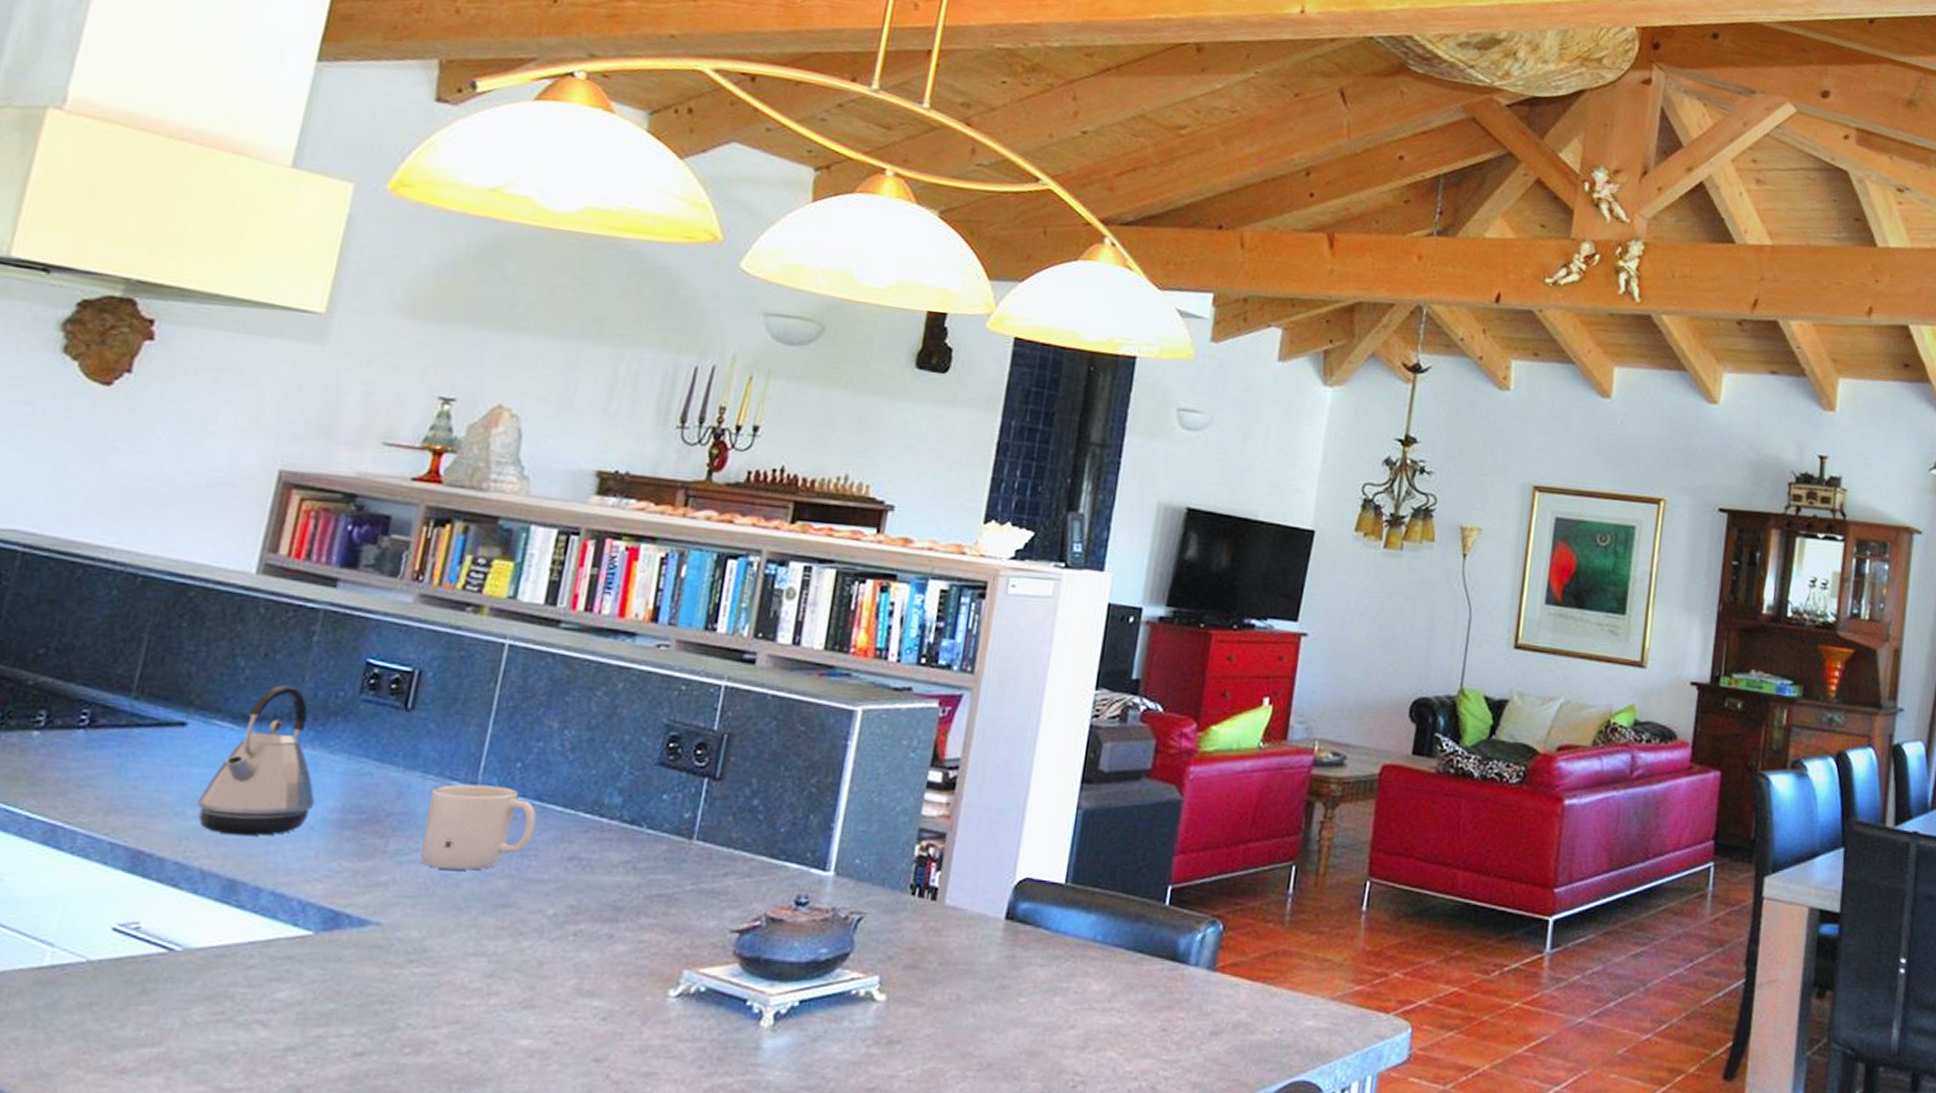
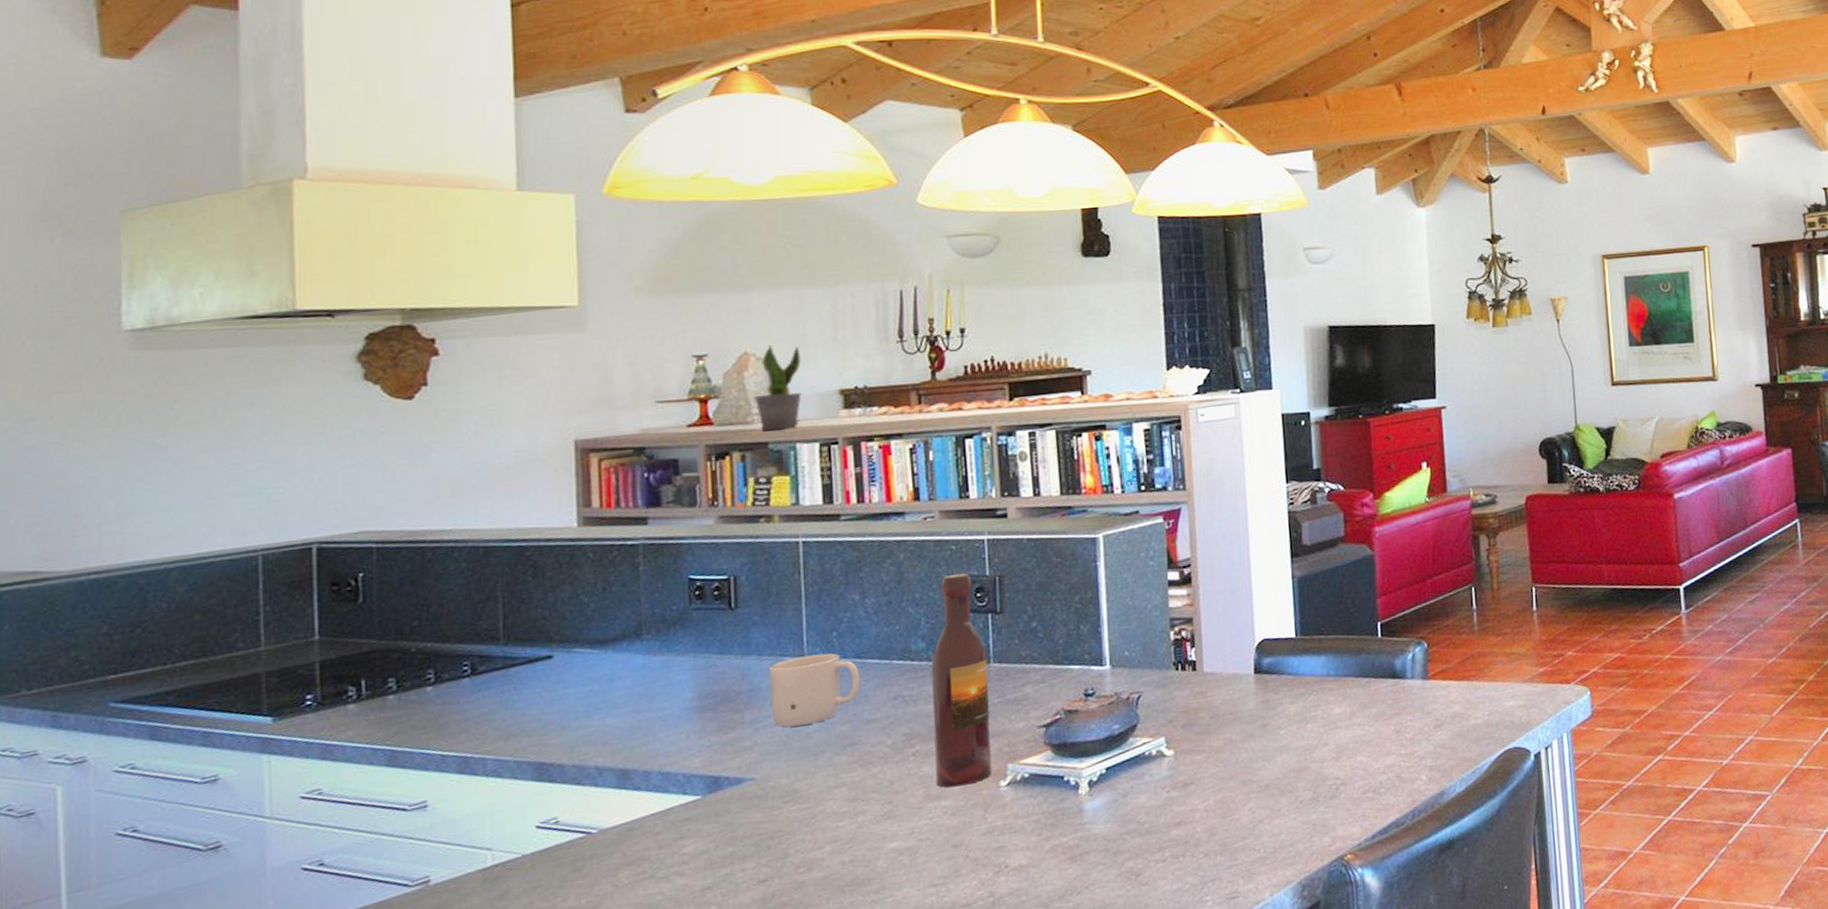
kettle: present [197,685,316,836] -> none [579,609,676,736]
potted plant: none [495,402,563,507] -> present [755,345,802,433]
wine bottle: none [592,720,695,986] -> present [931,573,992,788]

